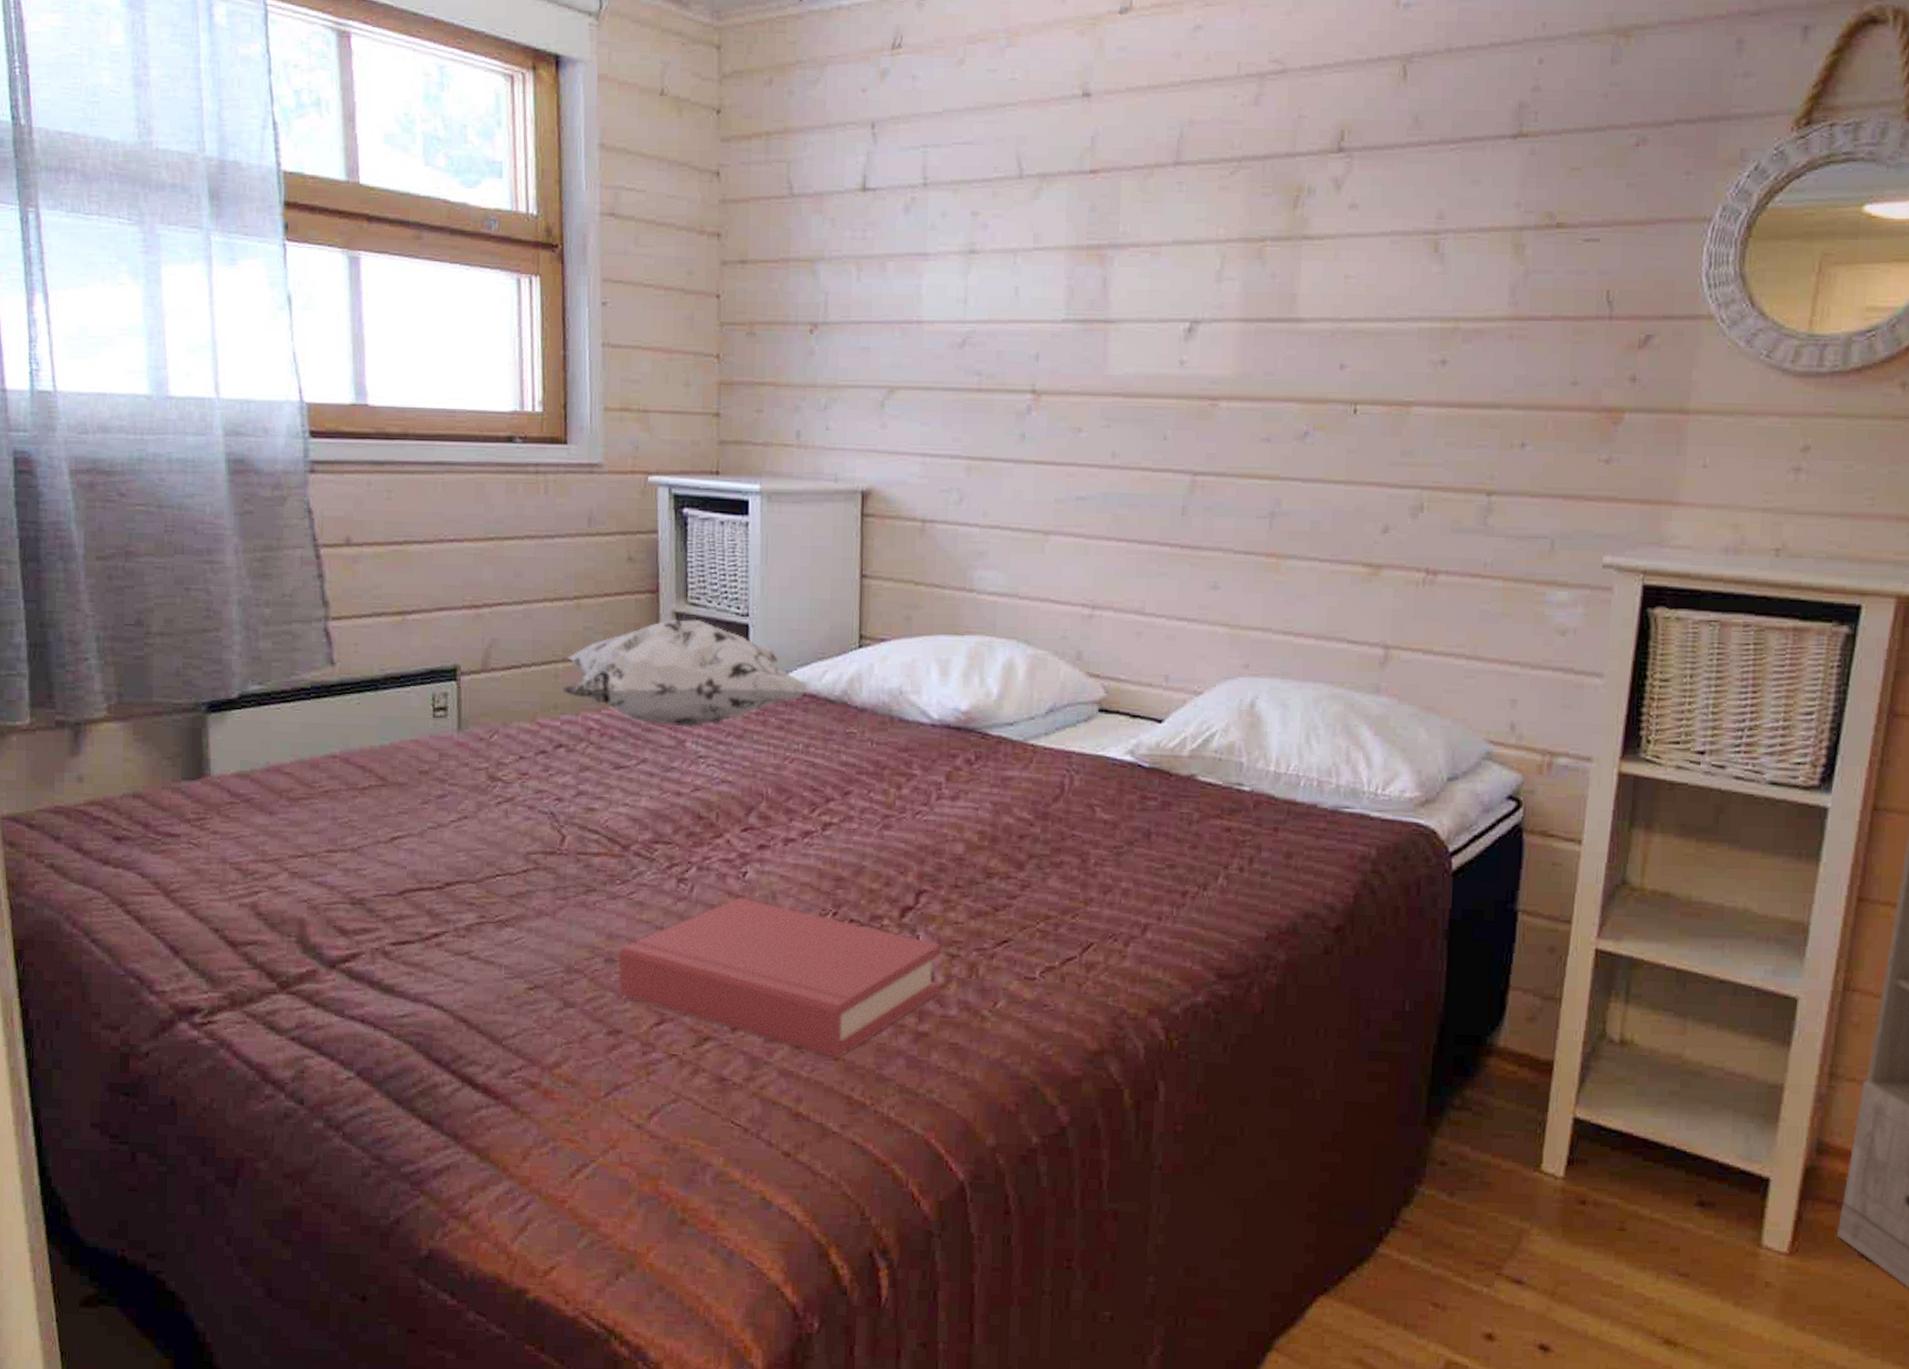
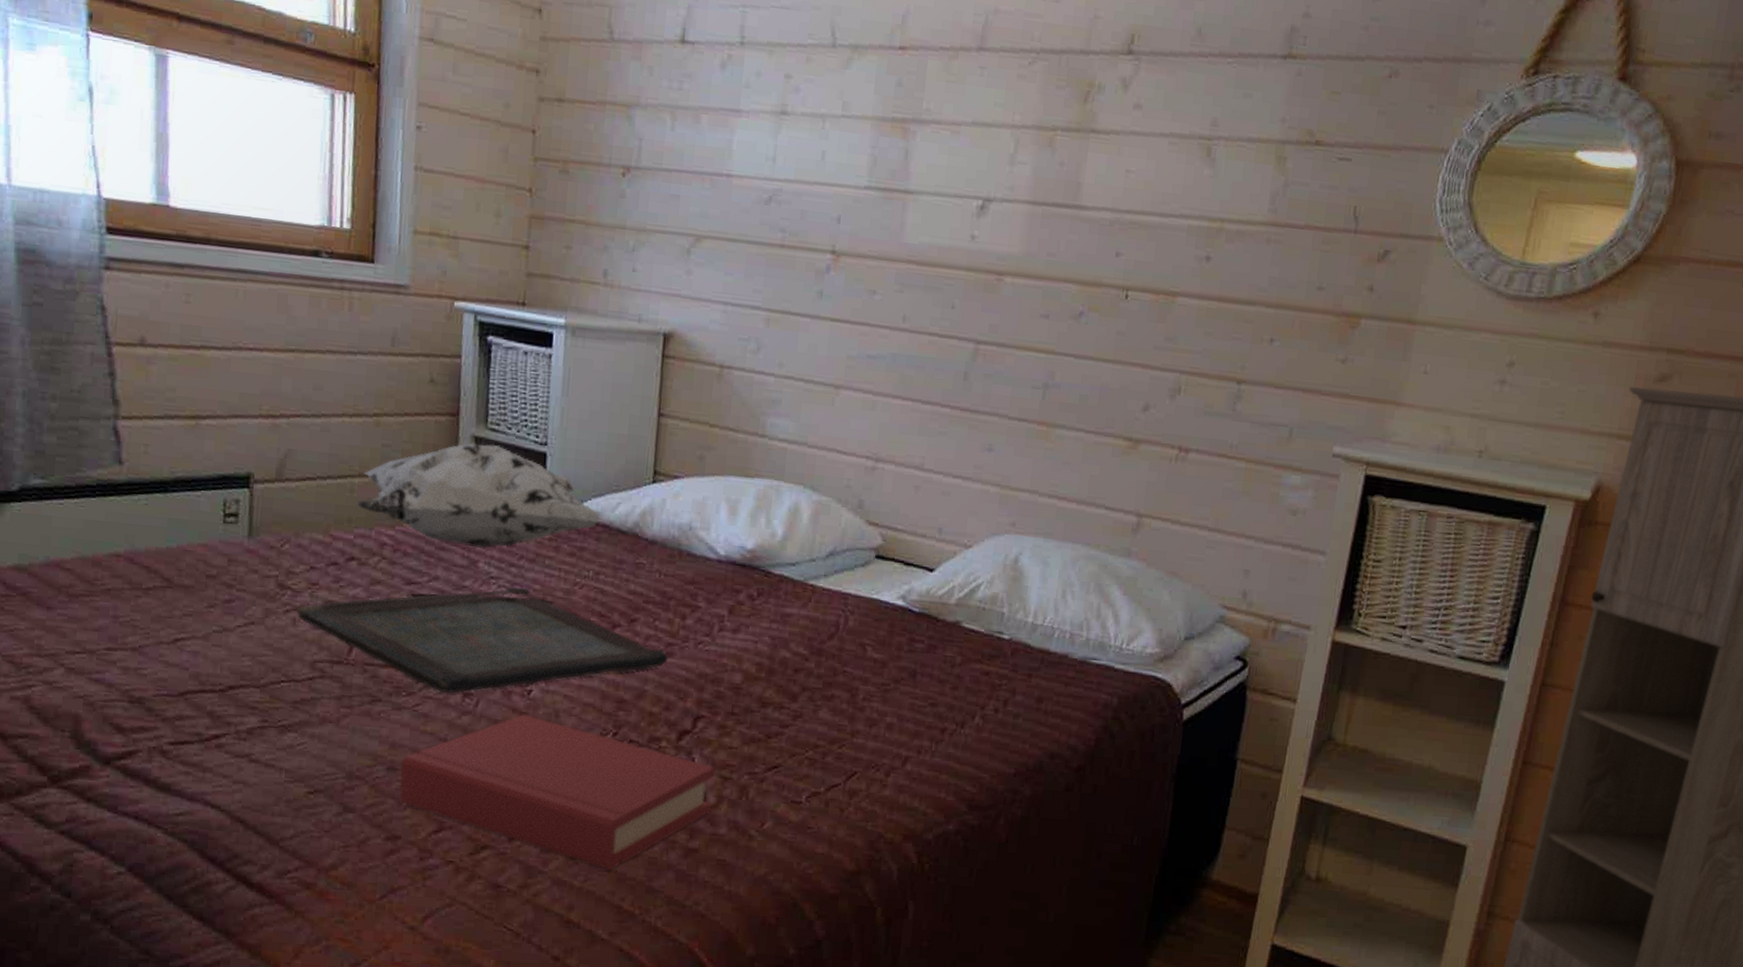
serving tray: none [507,765,886,879] -> present [295,586,669,693]

